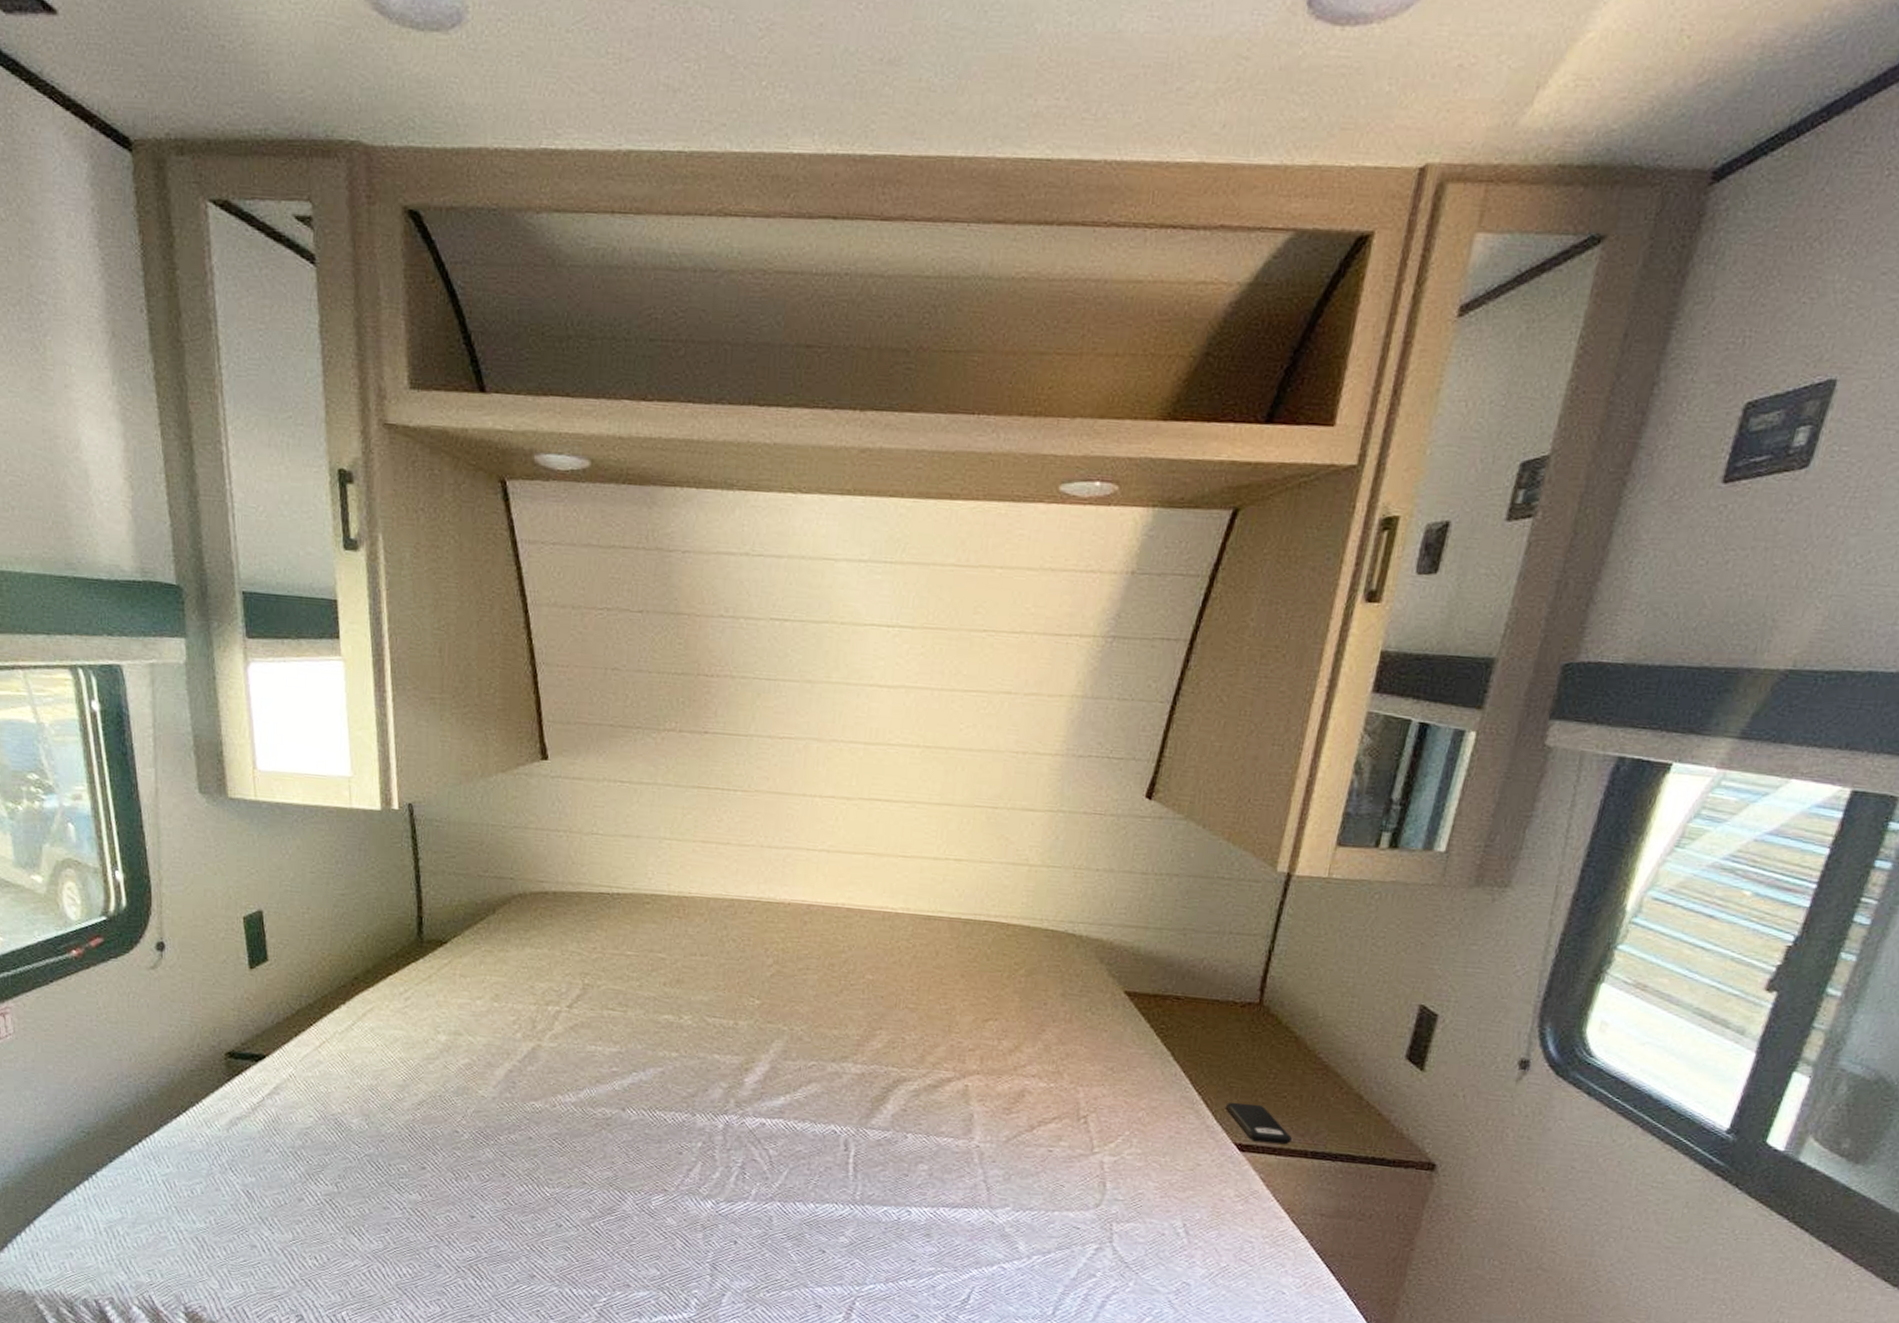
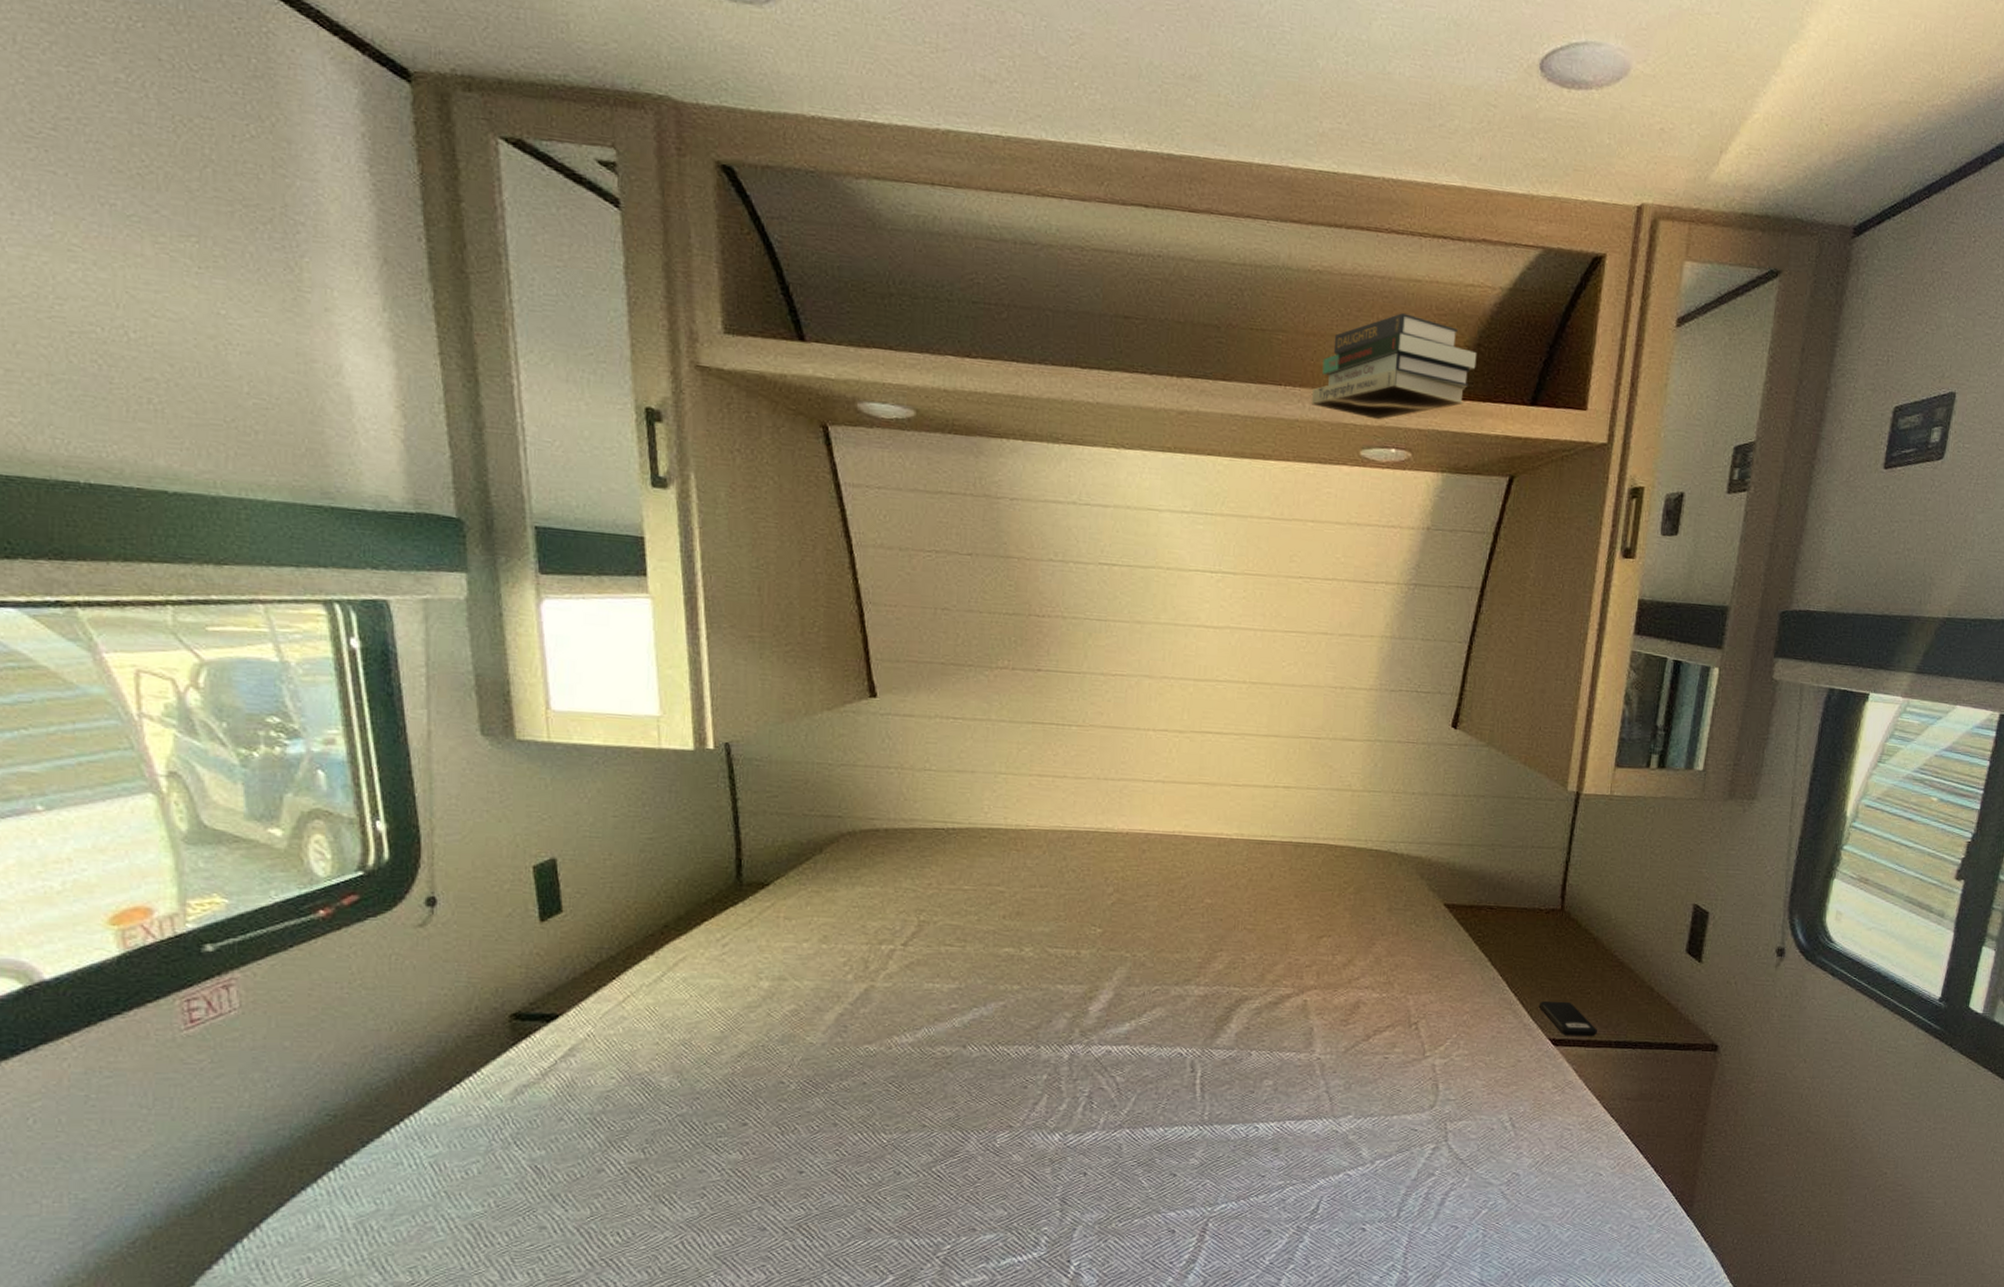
books: none [1006,322,1204,449] -> present [1311,313,1477,420]

